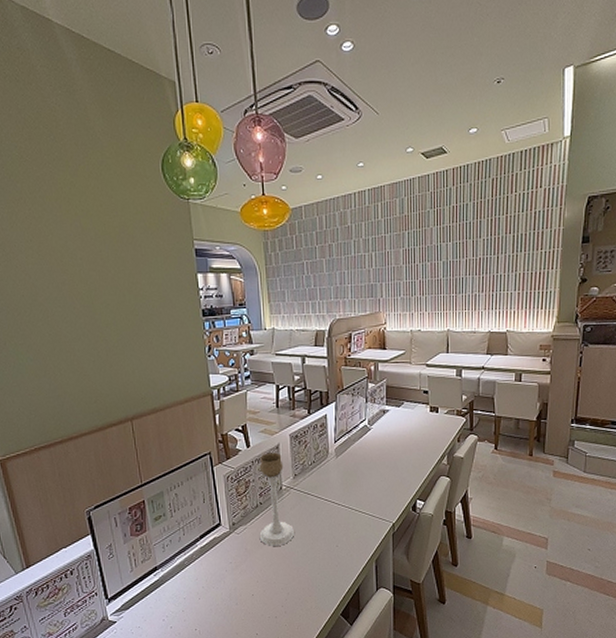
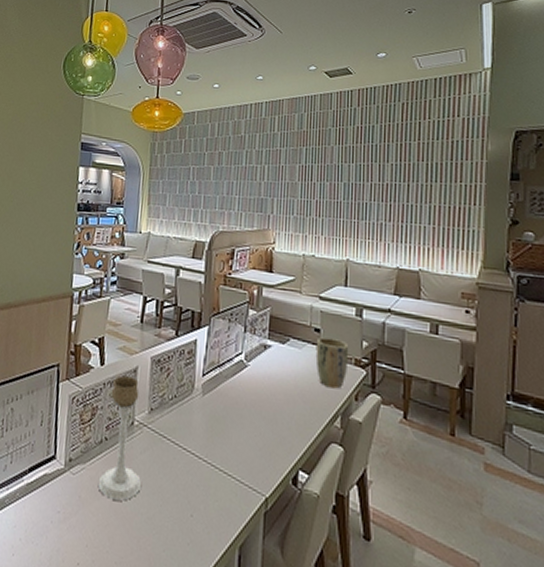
plant pot: none [425,397,452,436] -> present [315,337,349,389]

